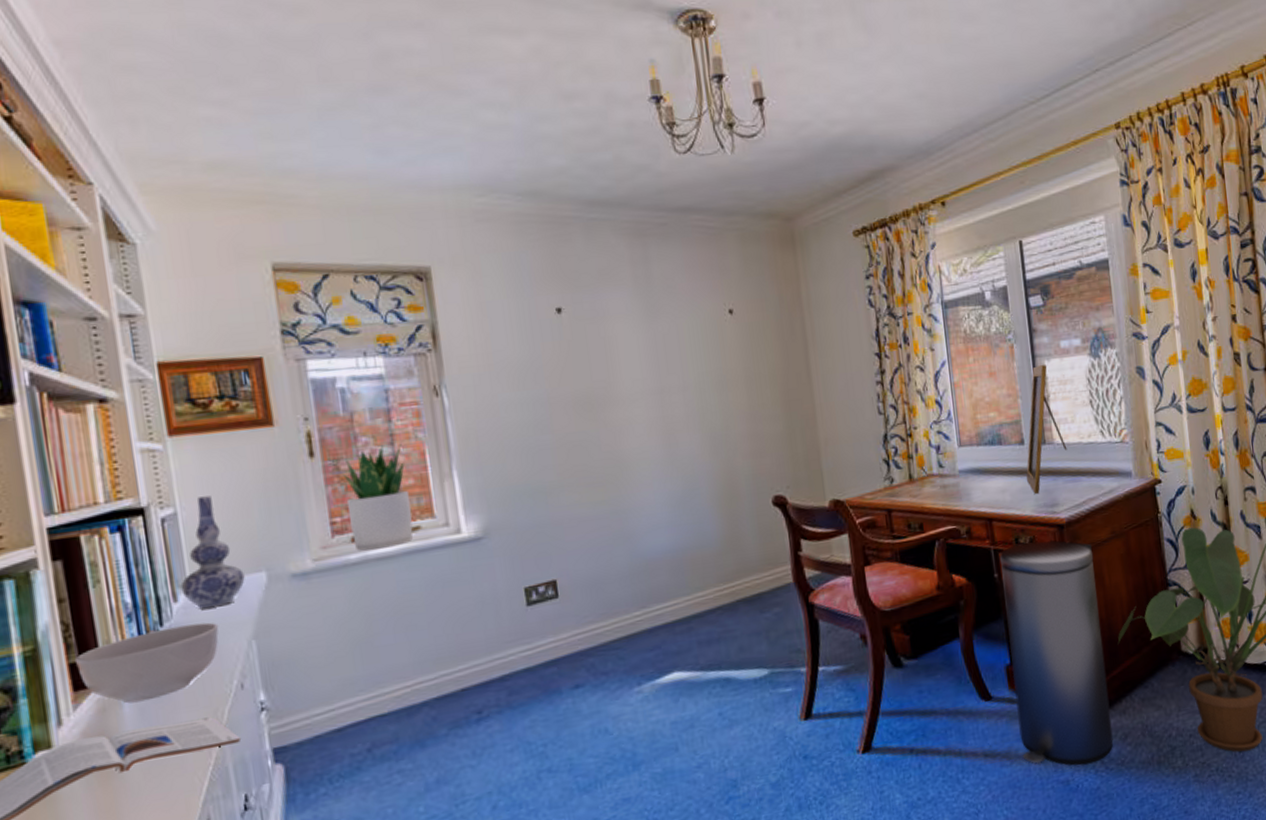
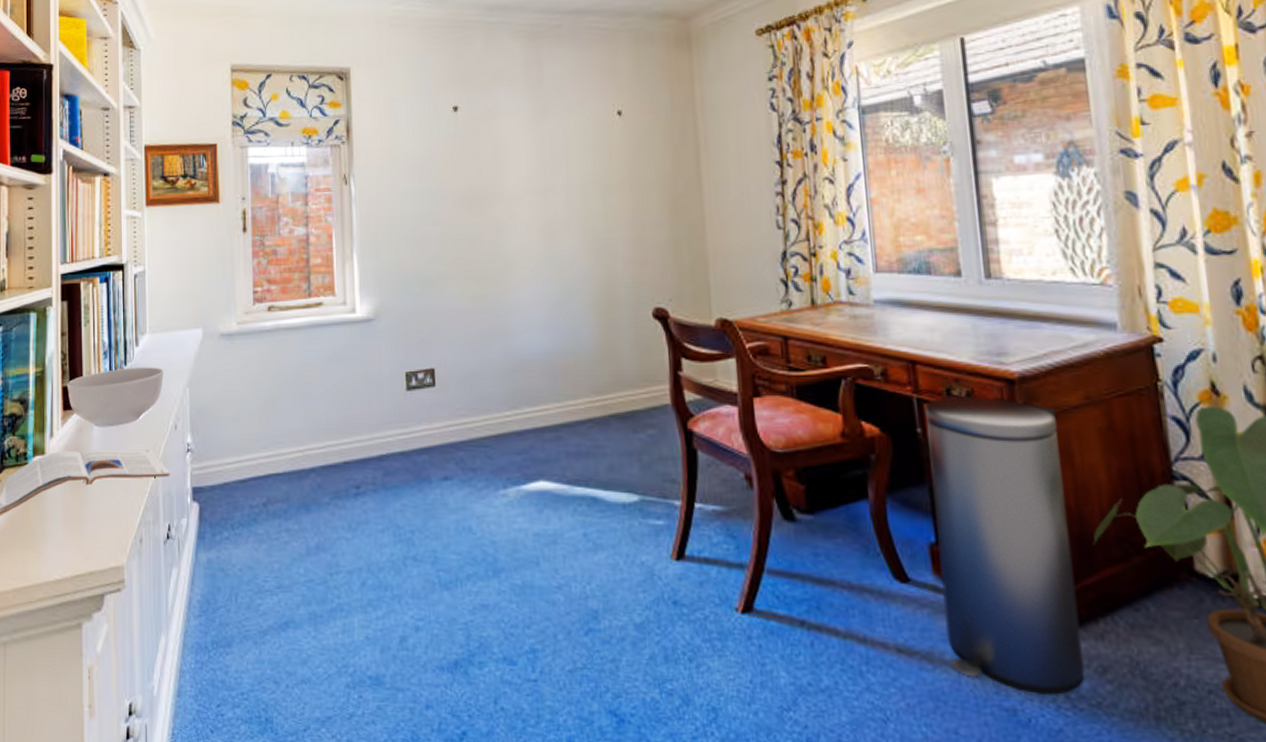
vase: present [180,496,245,610] -> none [142,259,187,355]
planter: present [342,443,413,551] -> none [266,225,318,320]
picture frame: present [1026,365,1067,495] -> none [963,183,1022,339]

